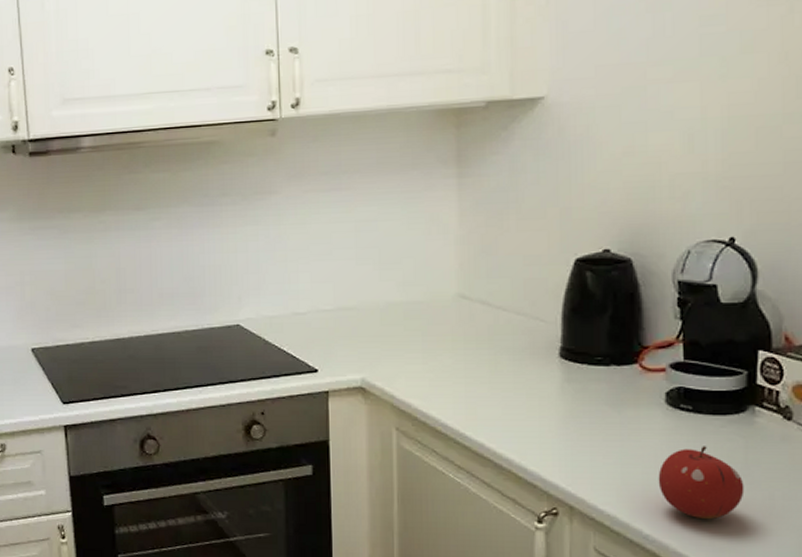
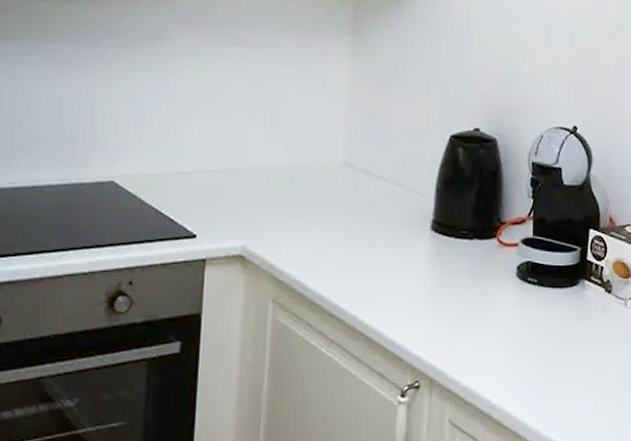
fruit: present [658,446,745,519] -> none [506,317,574,386]

